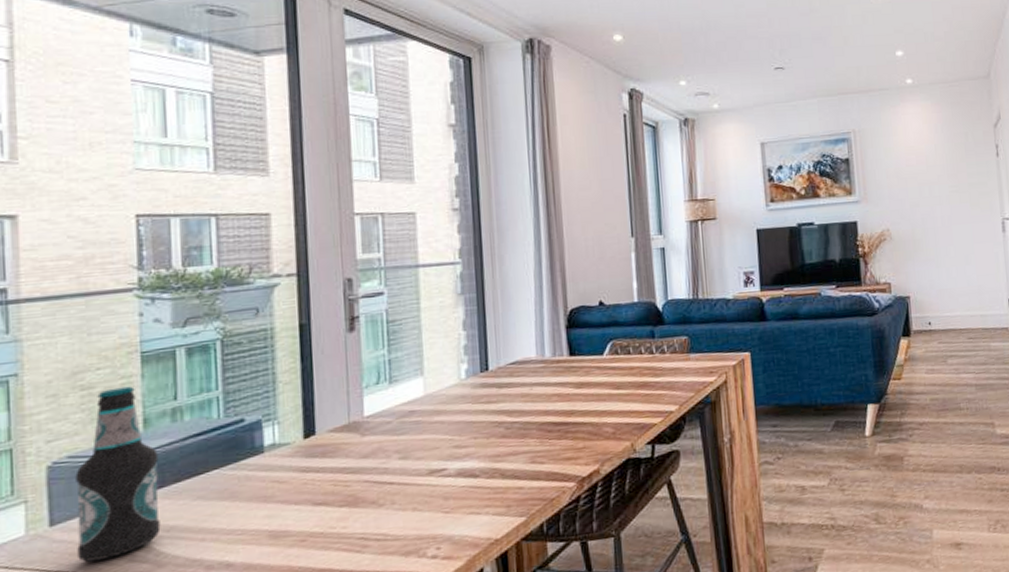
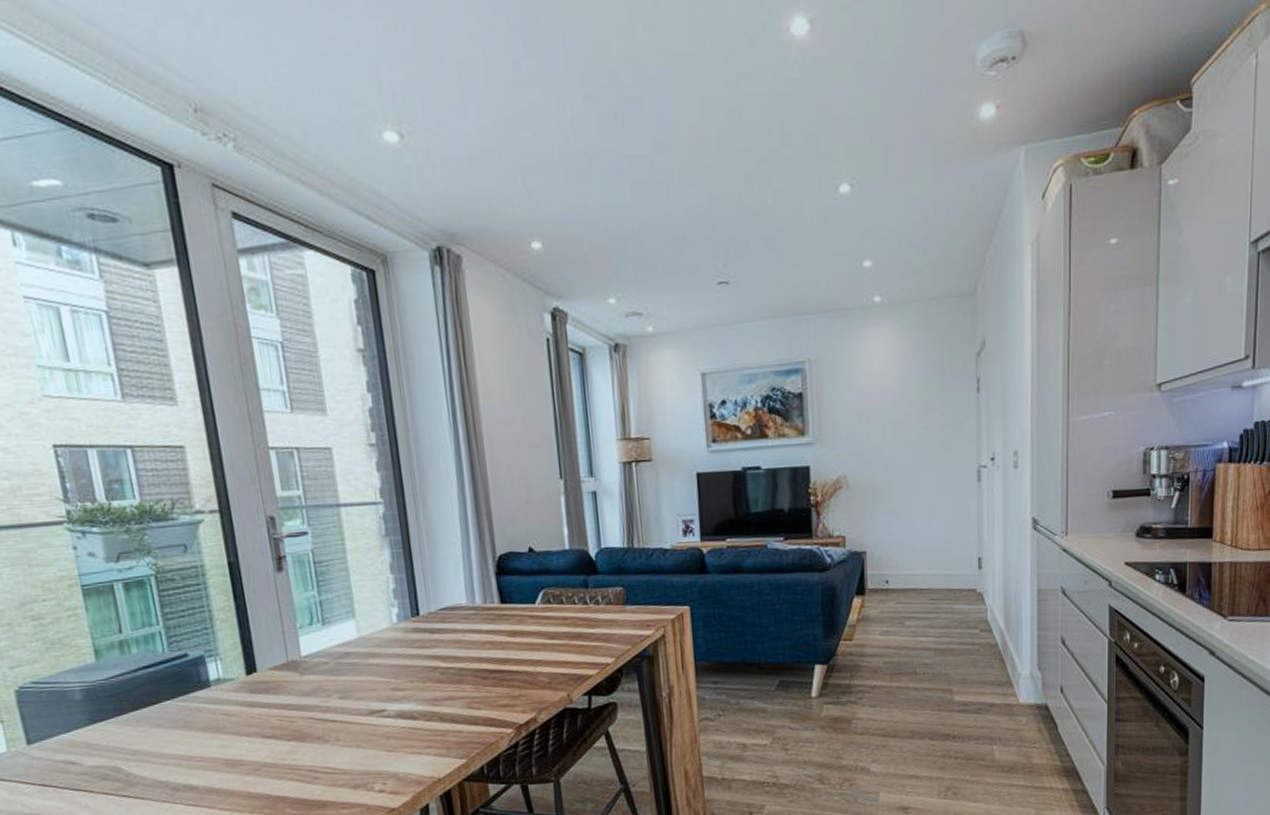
bottle: present [75,386,161,562] -> none [41,618,127,779]

